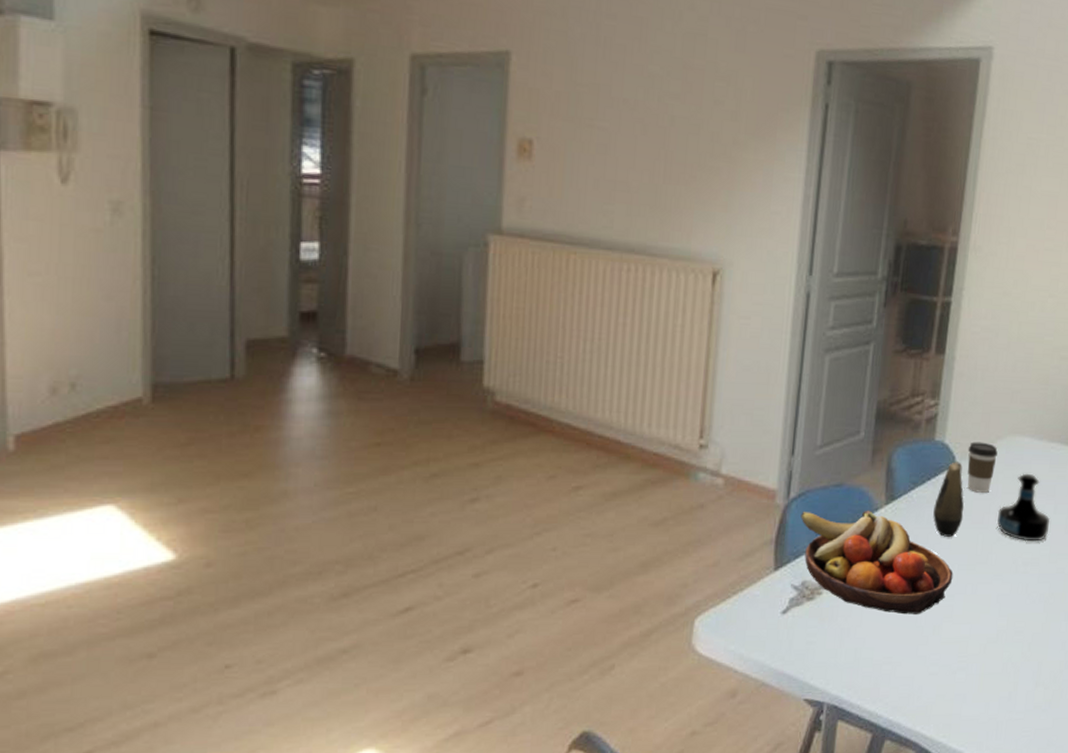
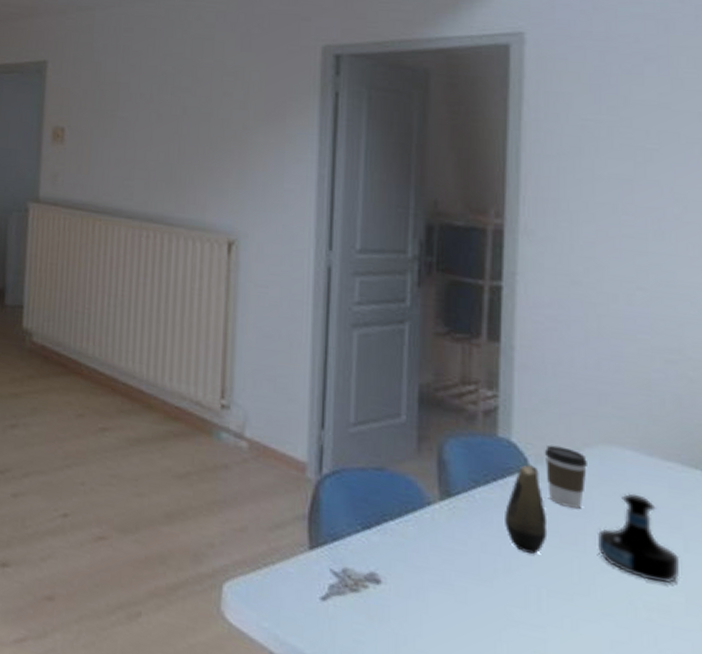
fruit bowl: present [800,510,953,615] -> none [336,491,542,640]

